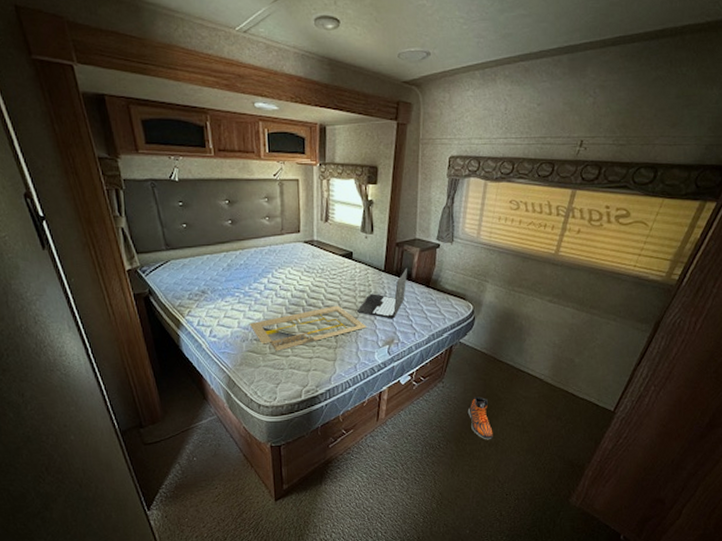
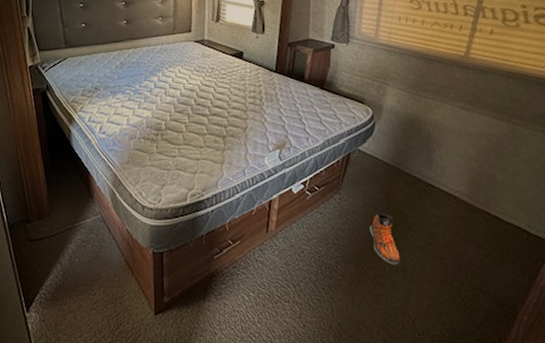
serving tray: present [250,305,367,352] -> none [138,105,257,151]
laptop: present [357,267,408,319] -> none [247,68,301,122]

